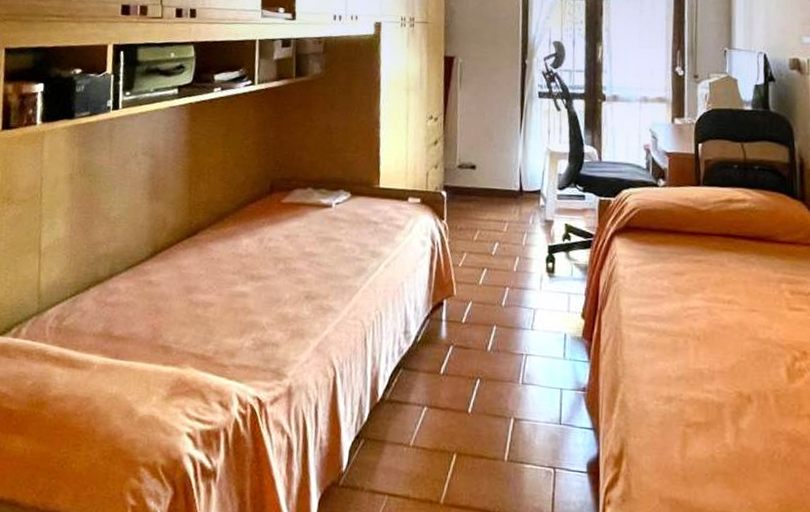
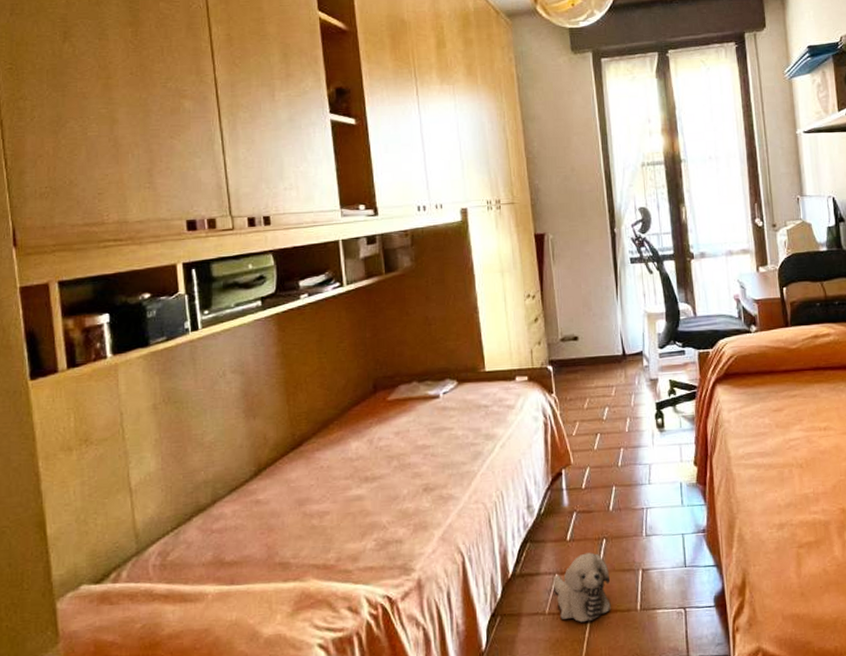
plush toy: none [421,390,480,464] -> present [553,552,611,623]

